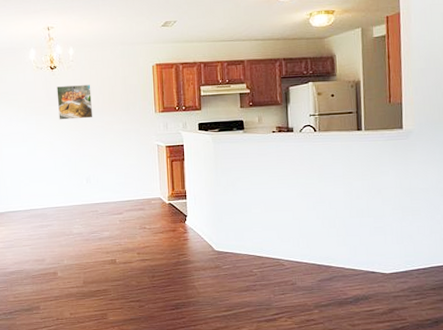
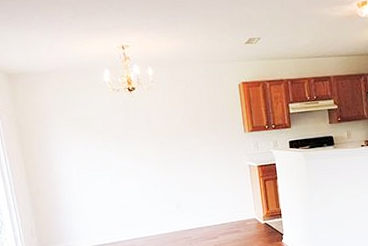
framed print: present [57,85,93,120] -> none [137,106,179,145]

